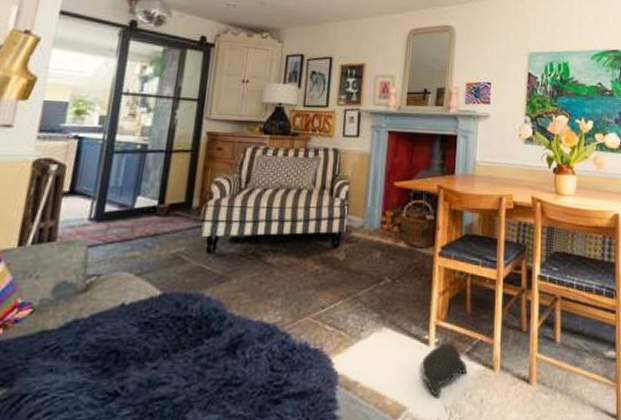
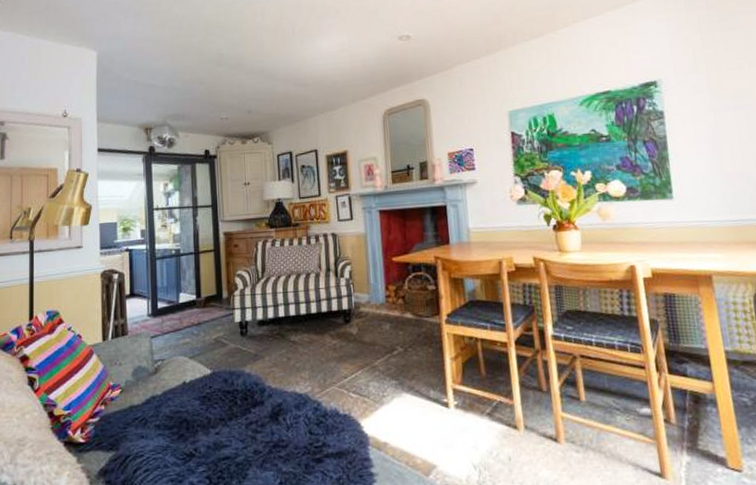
plush toy: present [420,343,468,397] -> none [443,405,491,456]

